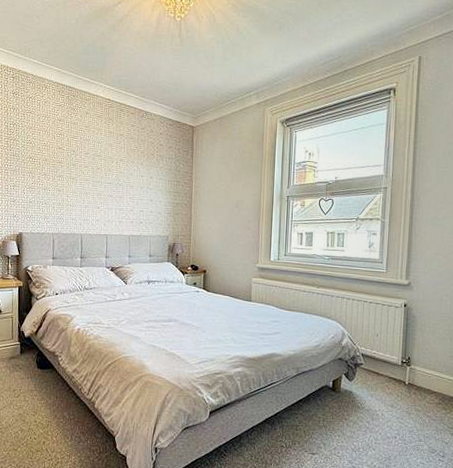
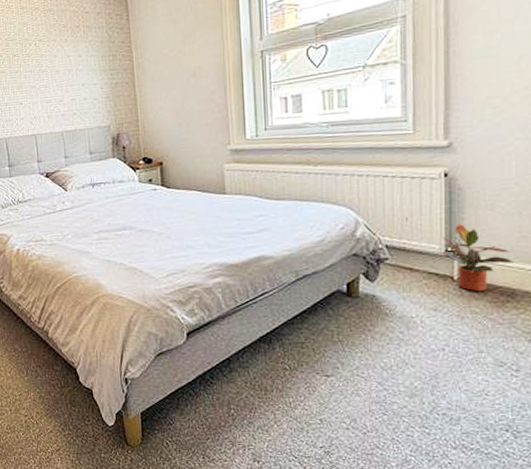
potted plant: none [398,342,445,395] -> present [440,223,514,292]

